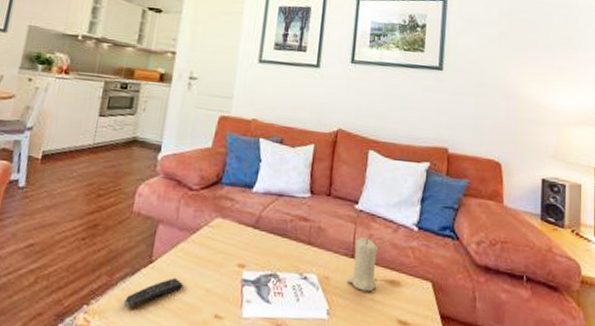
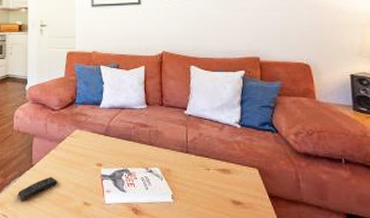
candle: present [347,237,379,292] -> none [185,137,211,179]

